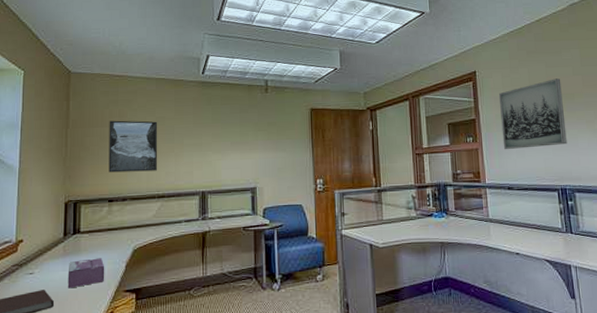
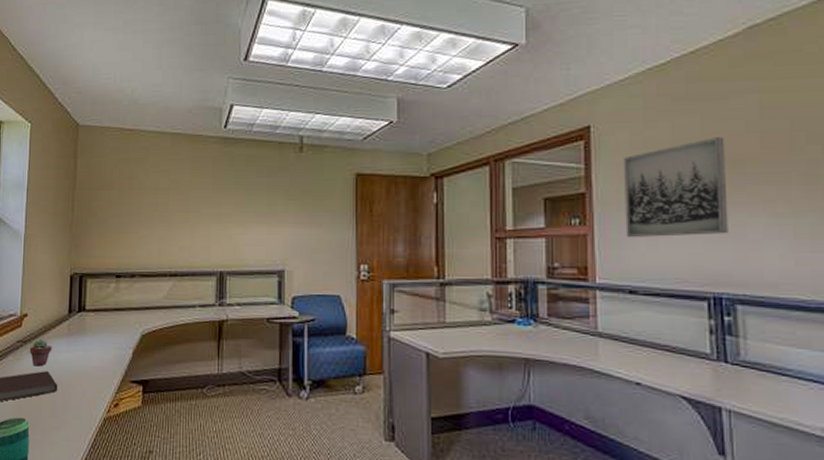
potted succulent: none [25,262,48,287] -> present [29,339,52,367]
tissue box: present [67,258,105,289] -> none [71,341,111,373]
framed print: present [108,120,158,173] -> none [117,182,172,244]

